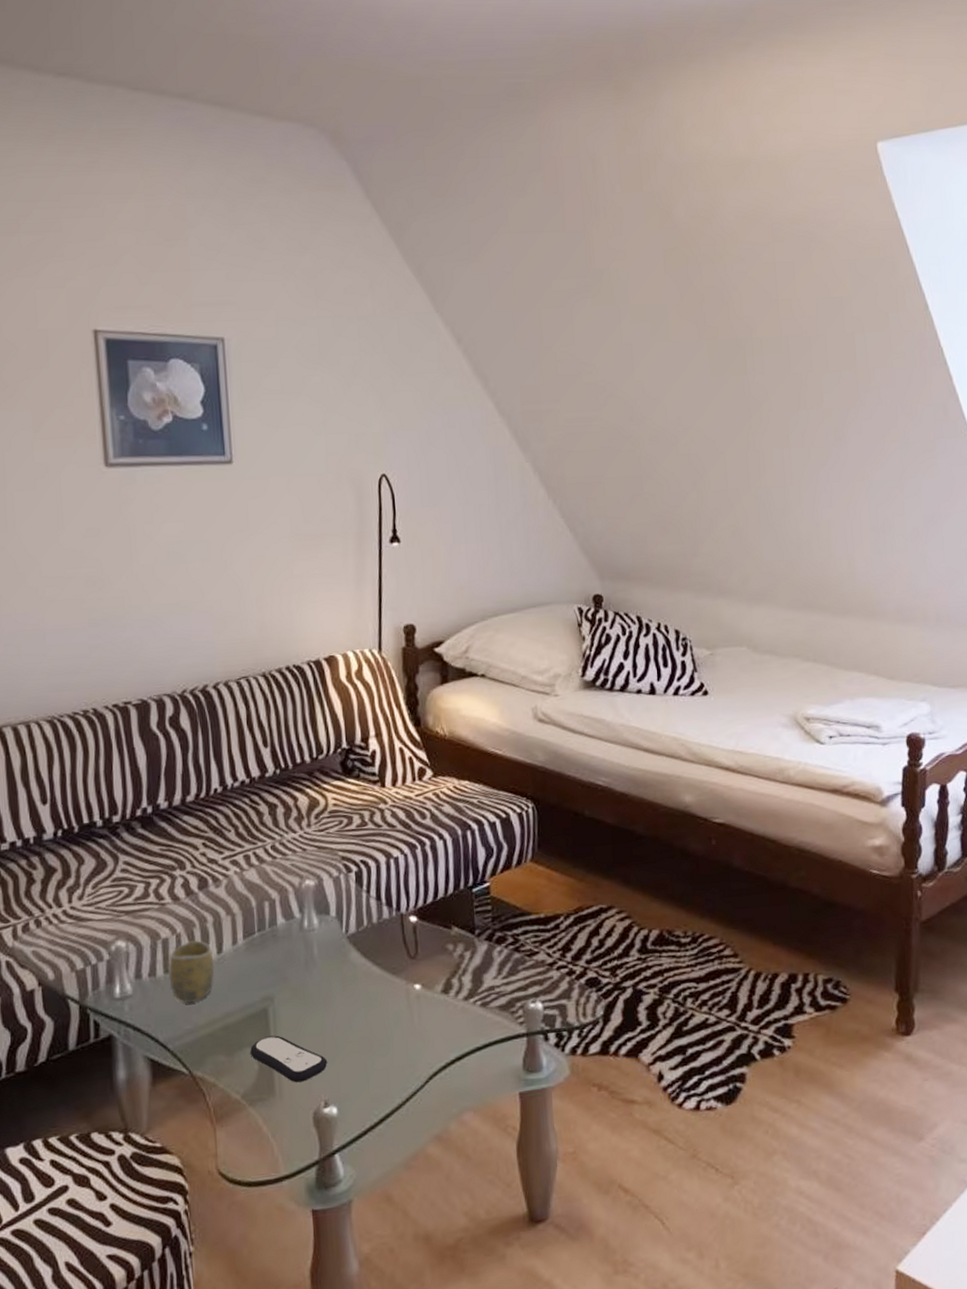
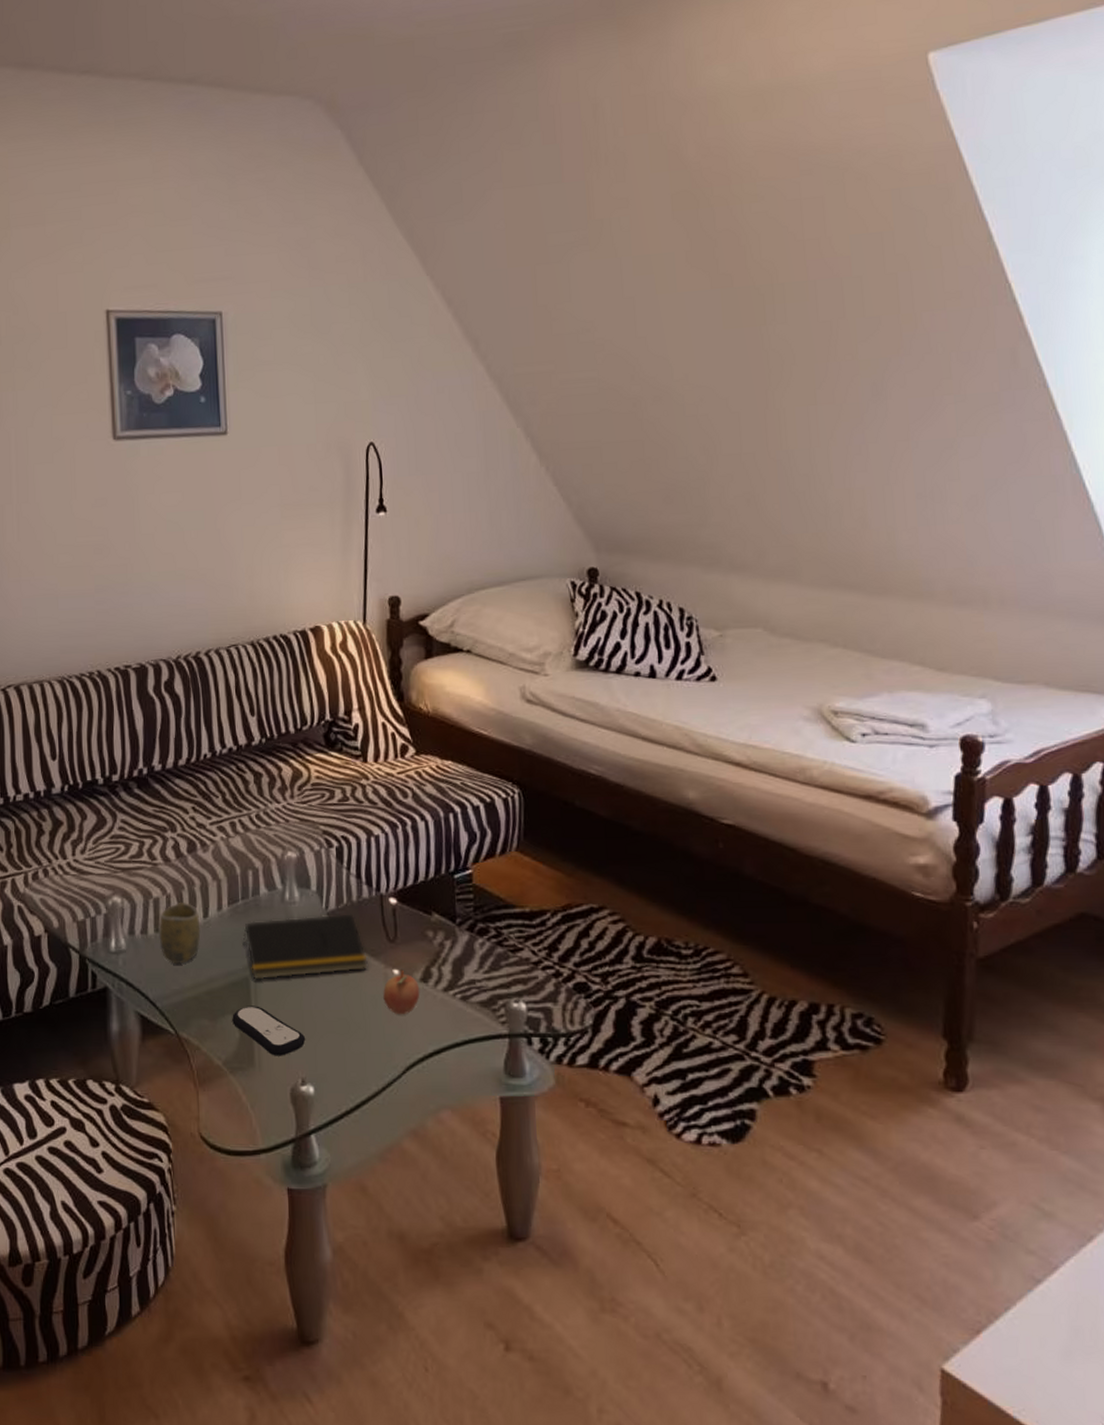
notepad: none [260,934,391,1009] -> present [242,912,369,980]
fruit: none [405,984,442,1028] -> present [383,969,420,1015]

